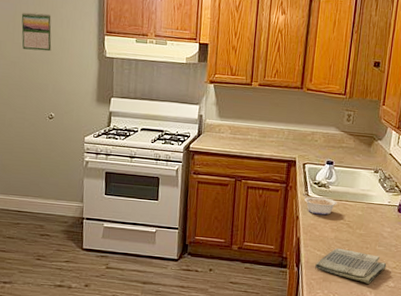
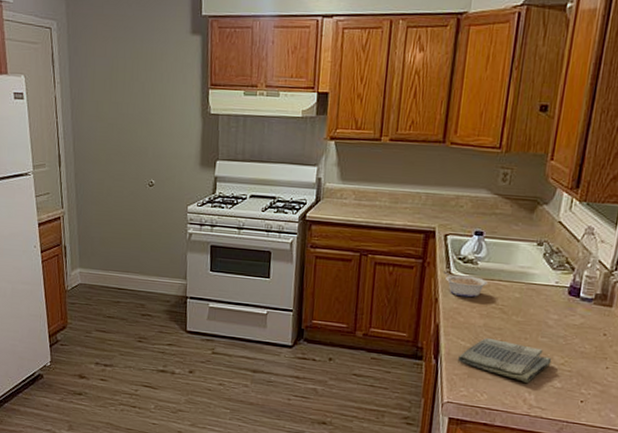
calendar: present [21,12,52,52] -> none [118,66,151,111]

